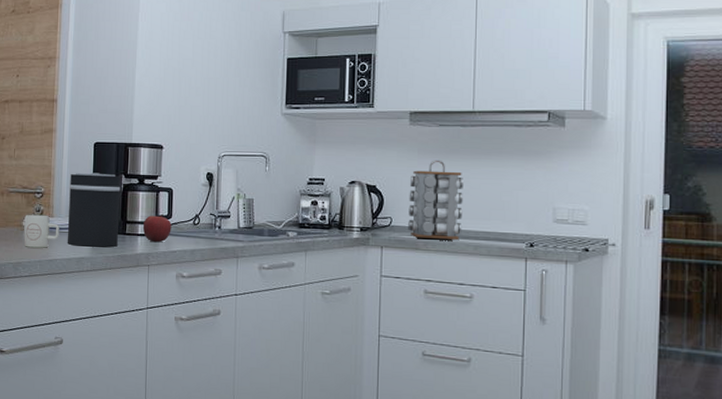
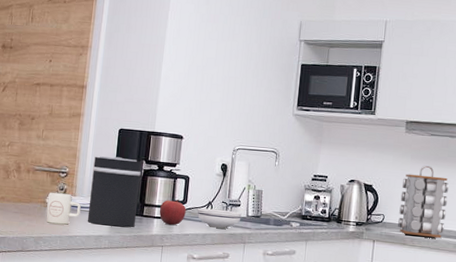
bowl: none [183,221,232,243] -> present [197,207,242,229]

